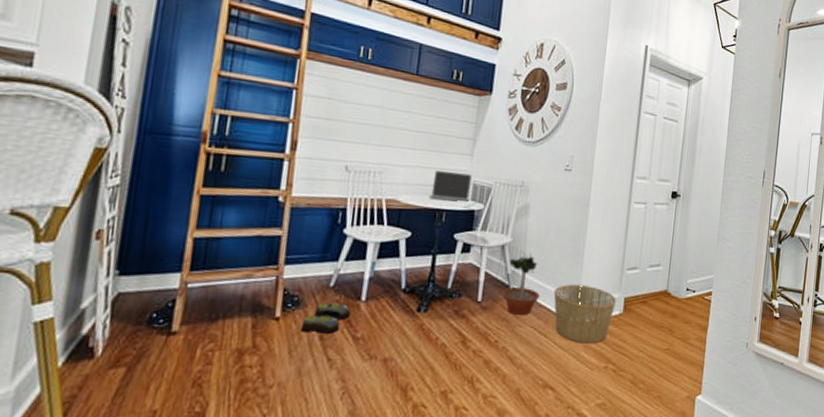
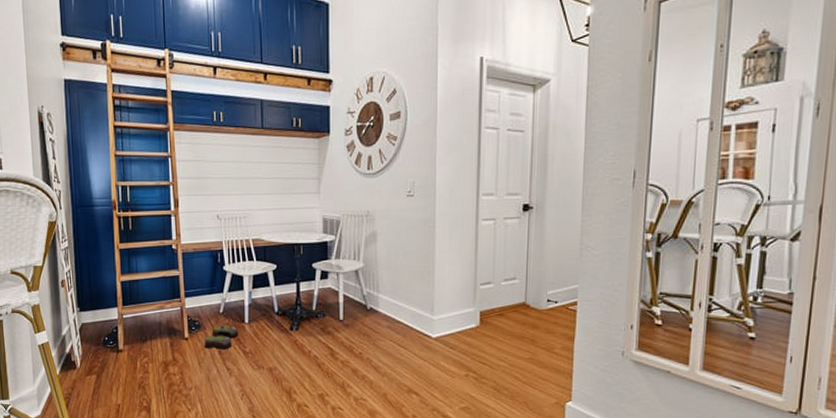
laptop: present [429,171,472,203] -> none [287,210,321,236]
potted tree: present [502,251,540,316] -> none [361,274,396,331]
basket: present [553,285,616,344] -> none [408,302,471,354]

